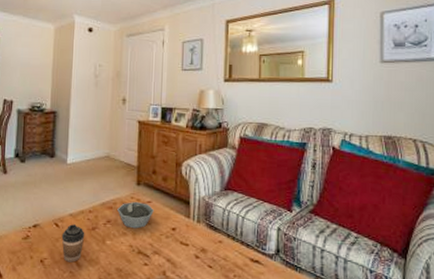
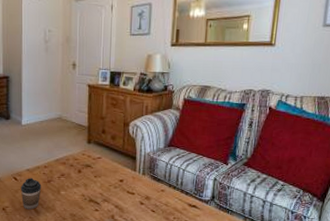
bowl: present [117,202,154,229] -> none [70,158,103,181]

